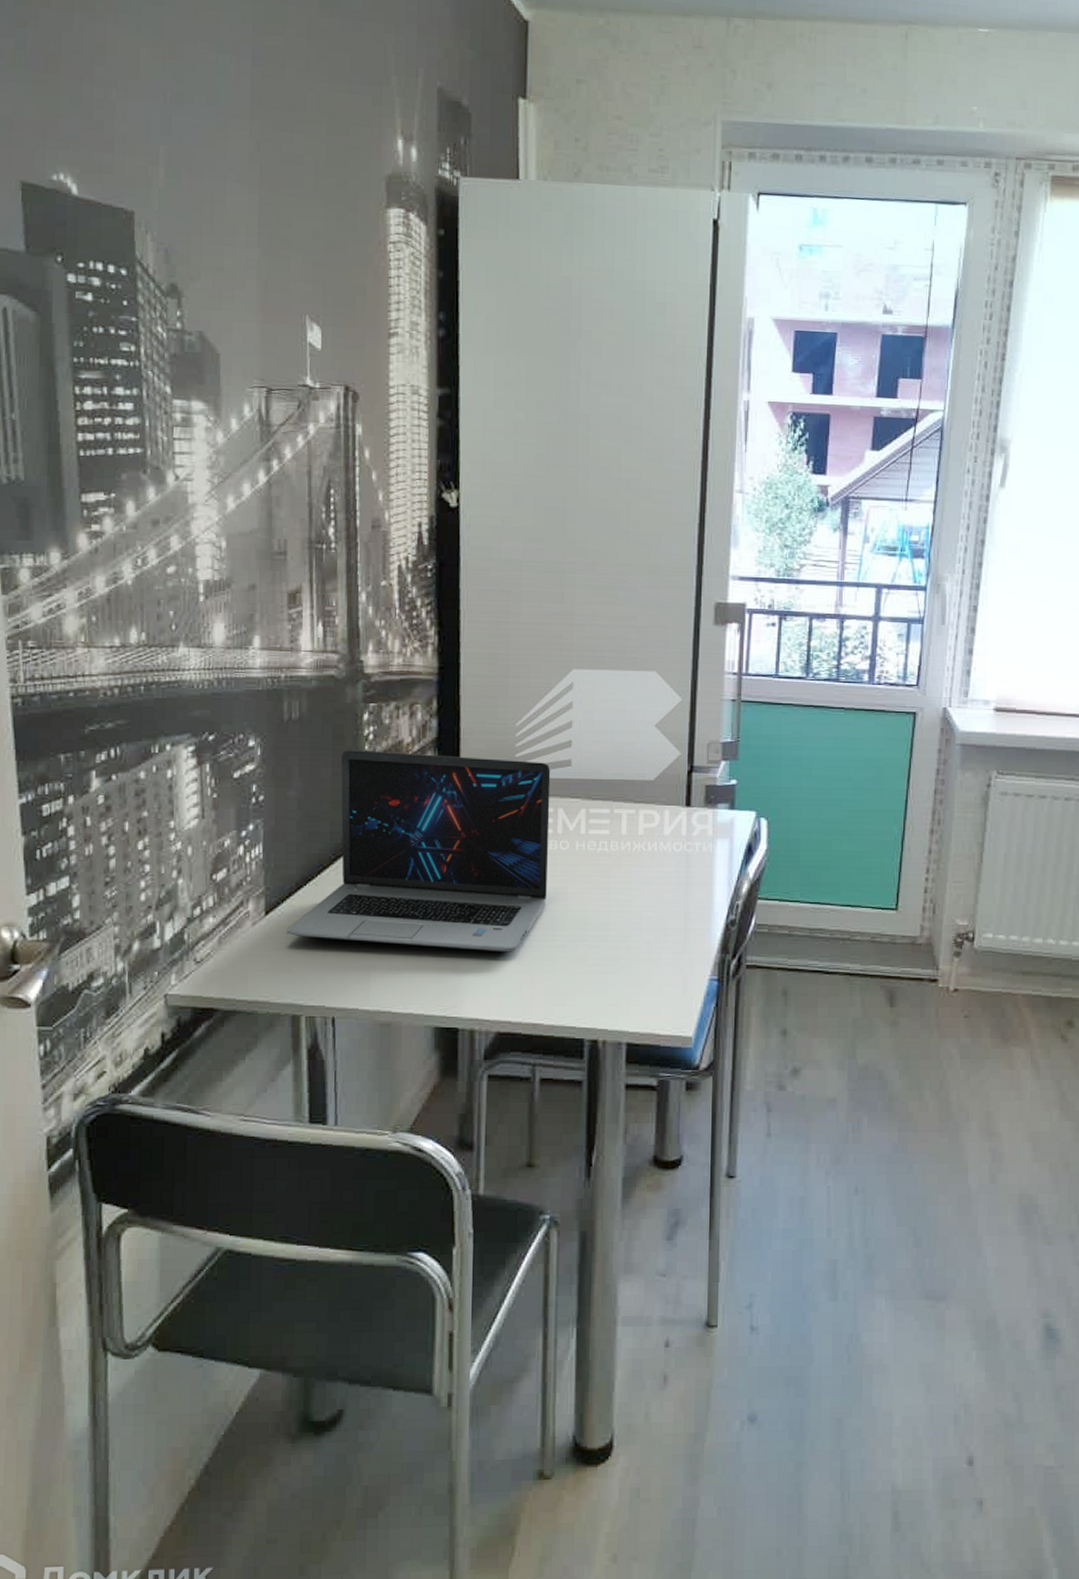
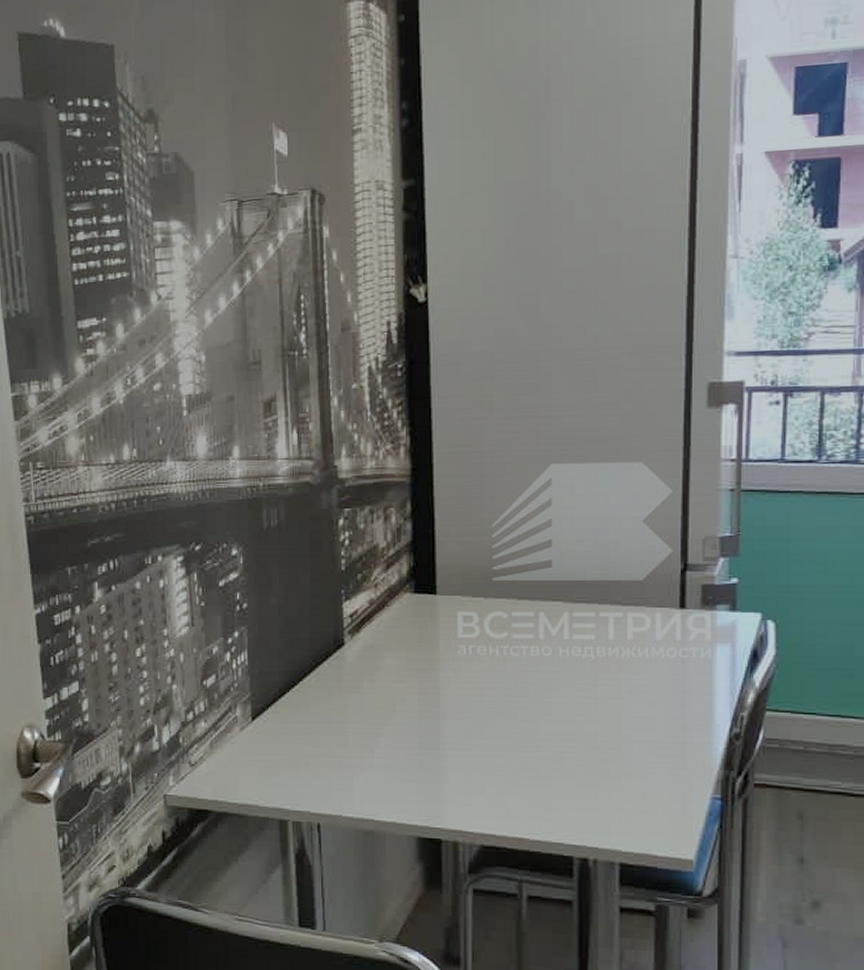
laptop: present [287,750,551,952] -> none [273,556,530,763]

